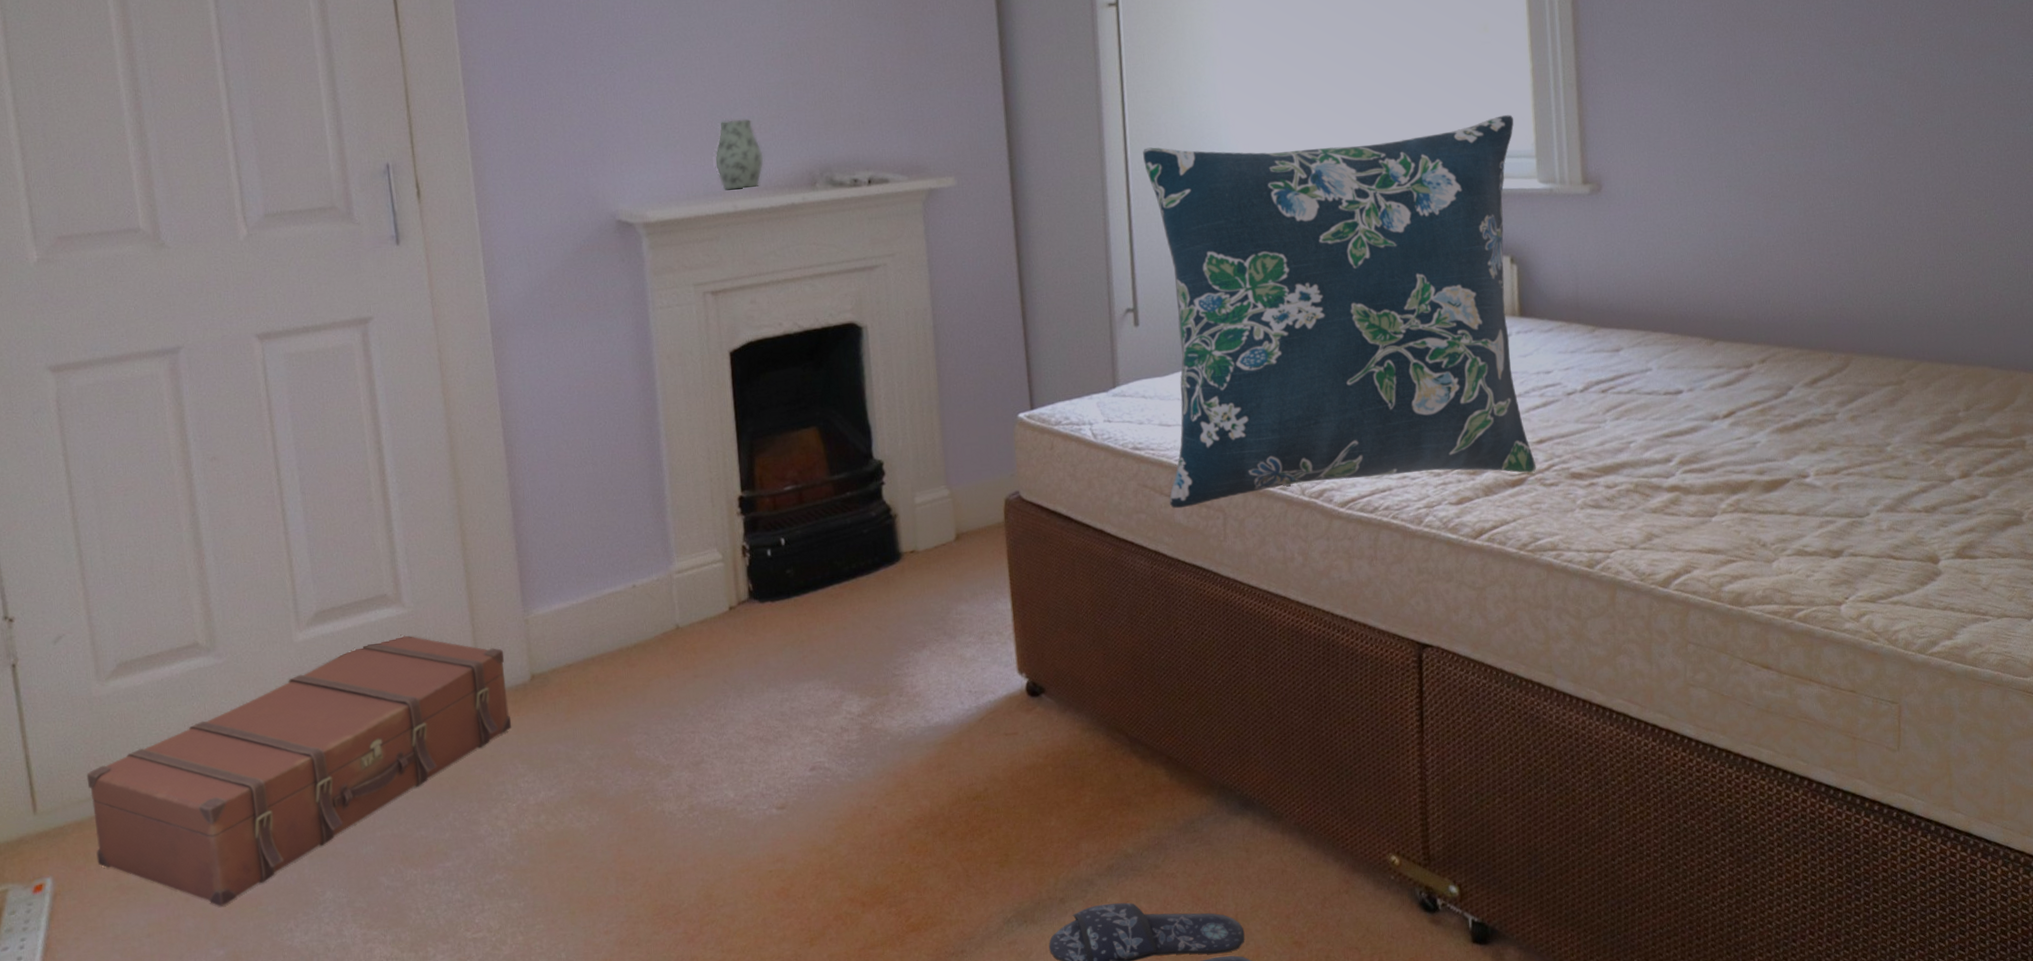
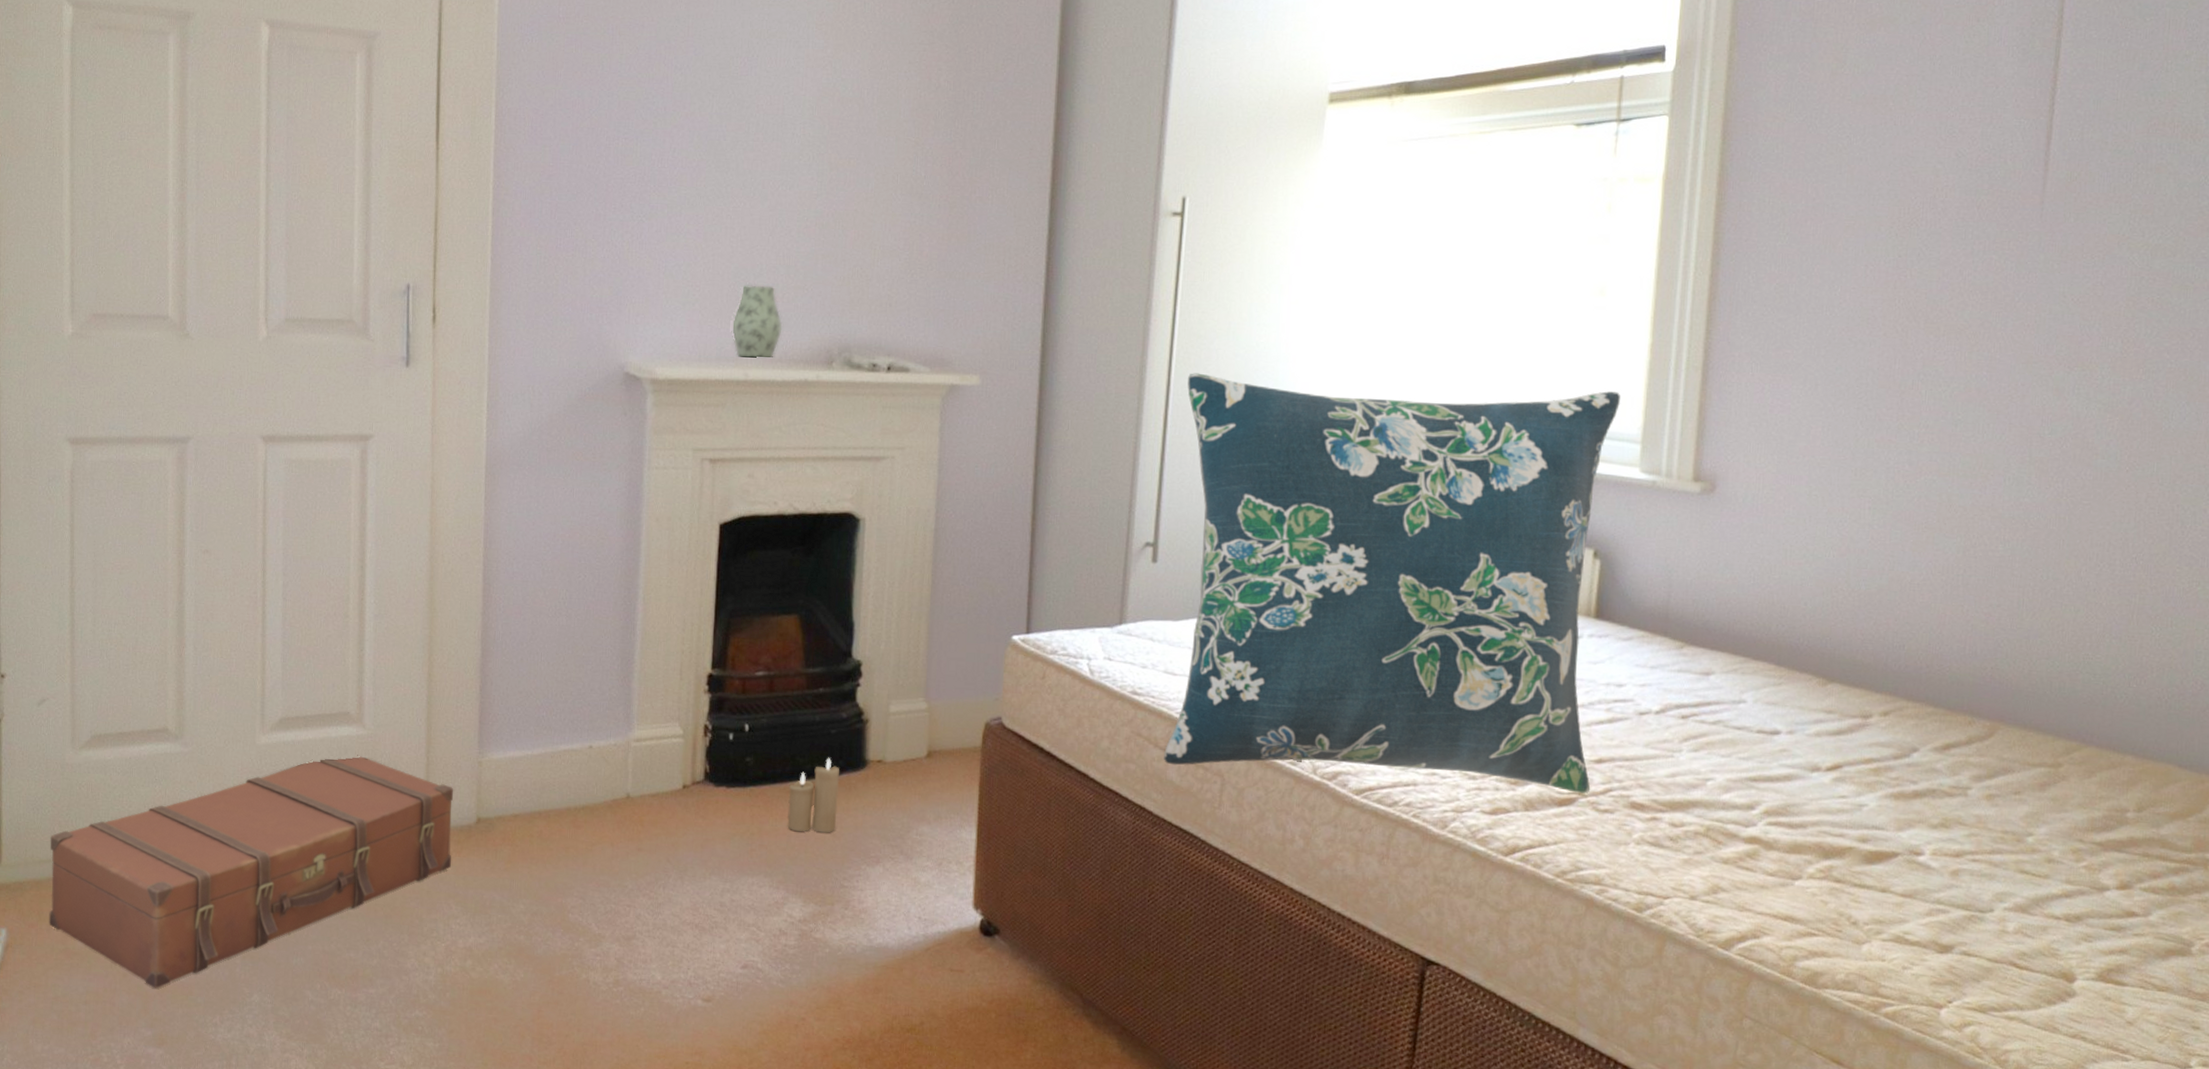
candle: none [831,556,880,631] -> present [787,757,840,833]

